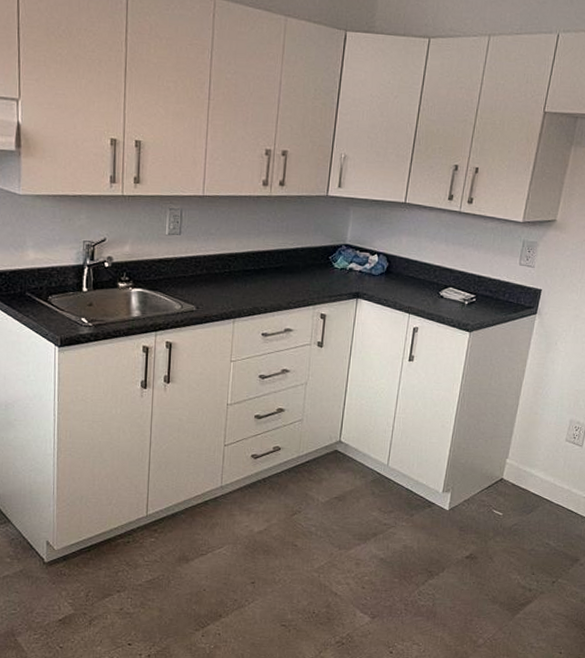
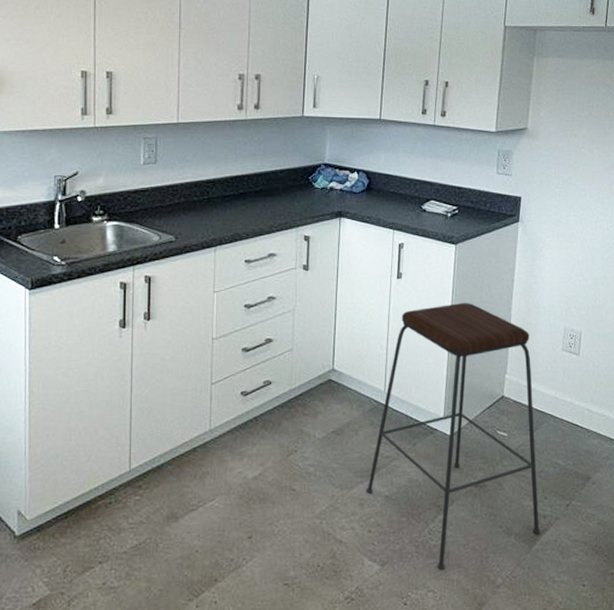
bar stool: none [363,388,535,626] -> present [367,303,541,569]

